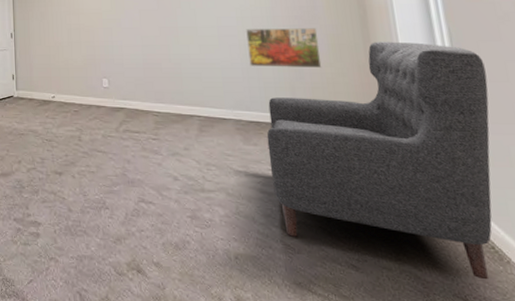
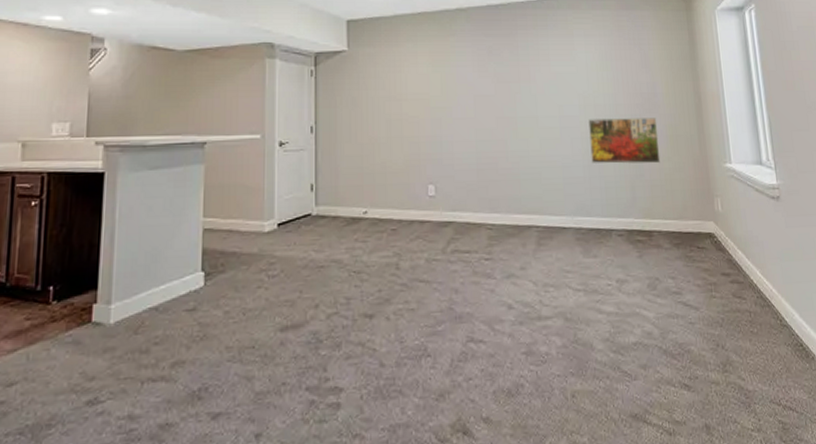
sofa: present [266,41,492,280] -> none [606,132,801,380]

